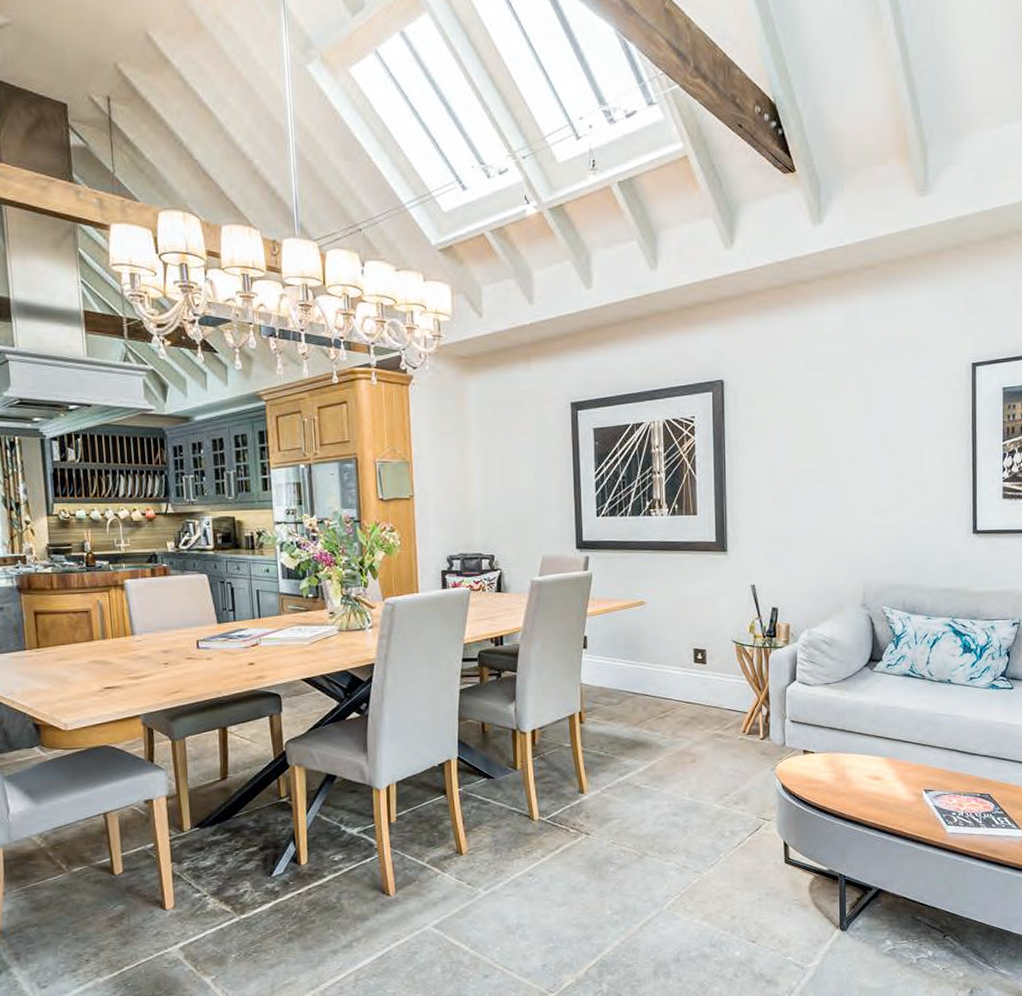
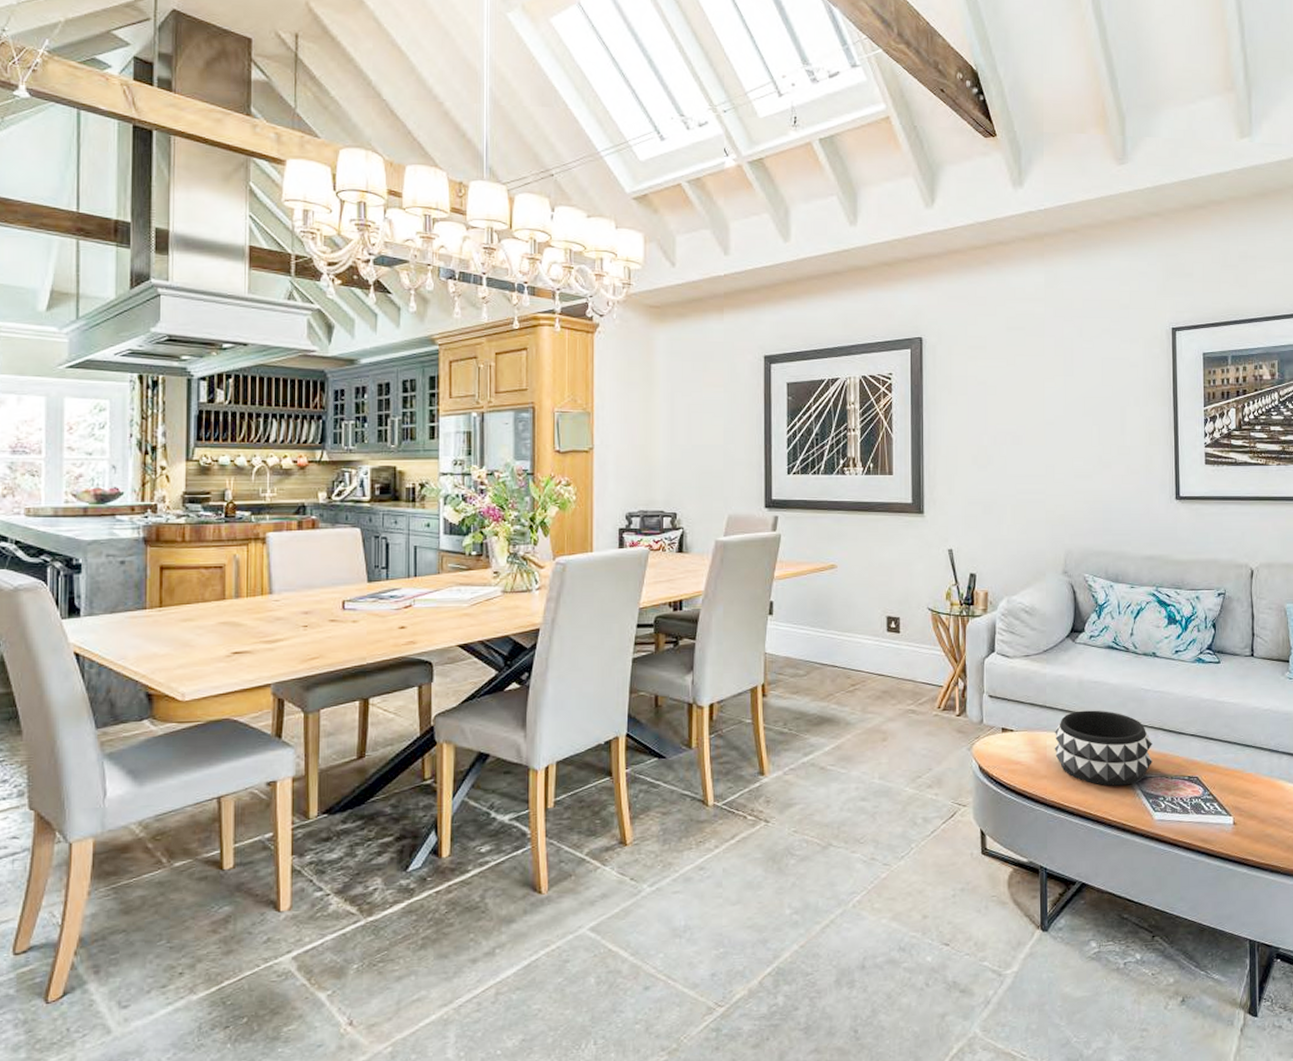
decorative bowl: none [852,733,946,803] -> present [1054,710,1152,786]

